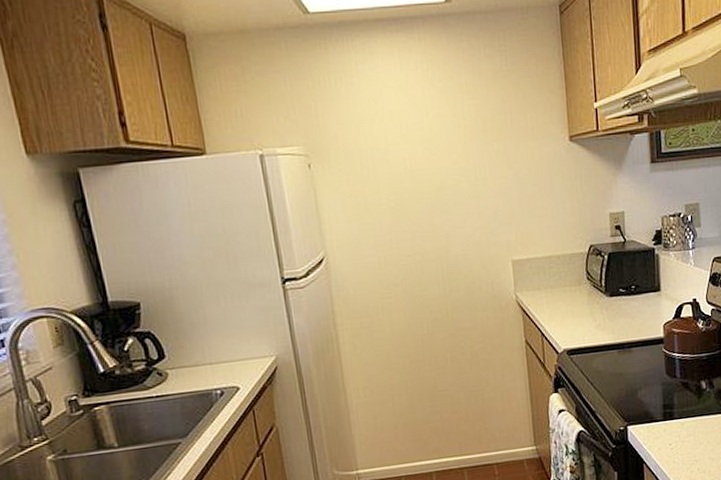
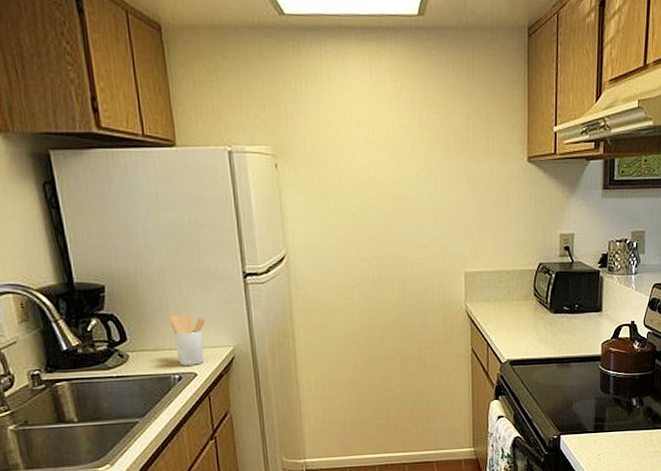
utensil holder: none [207,325,247,380] -> present [168,314,206,366]

